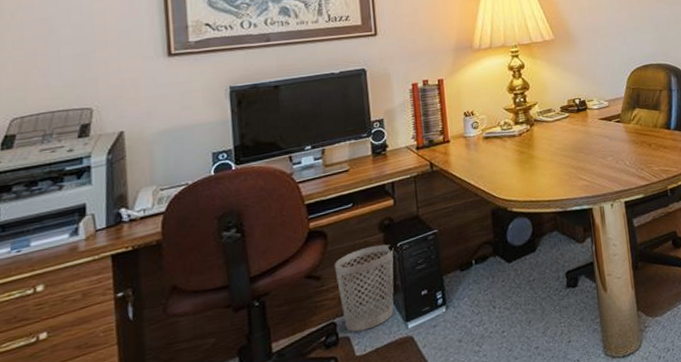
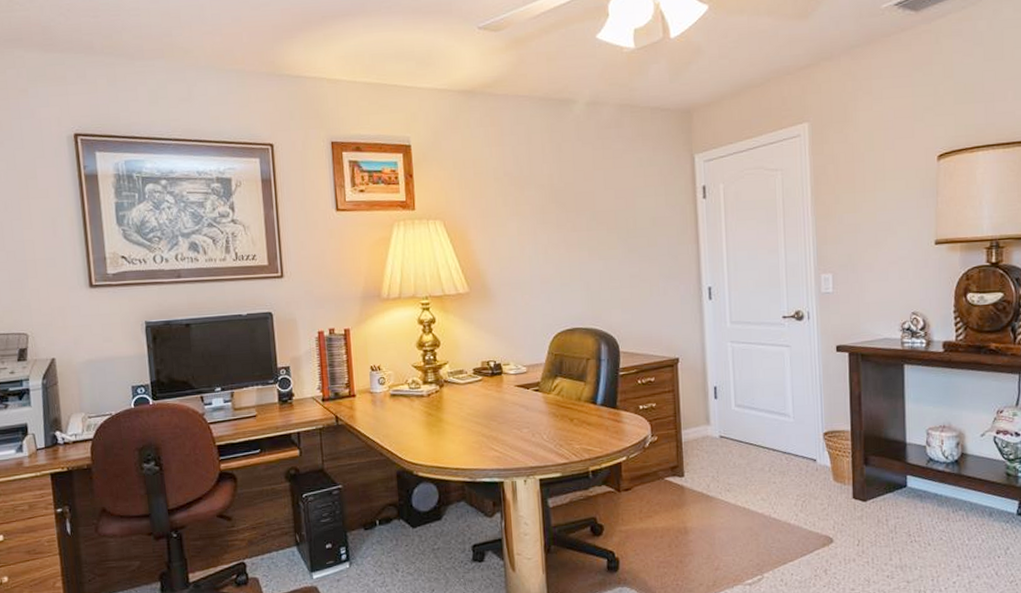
wastebasket: present [334,244,394,333] -> none [243,493,300,575]

